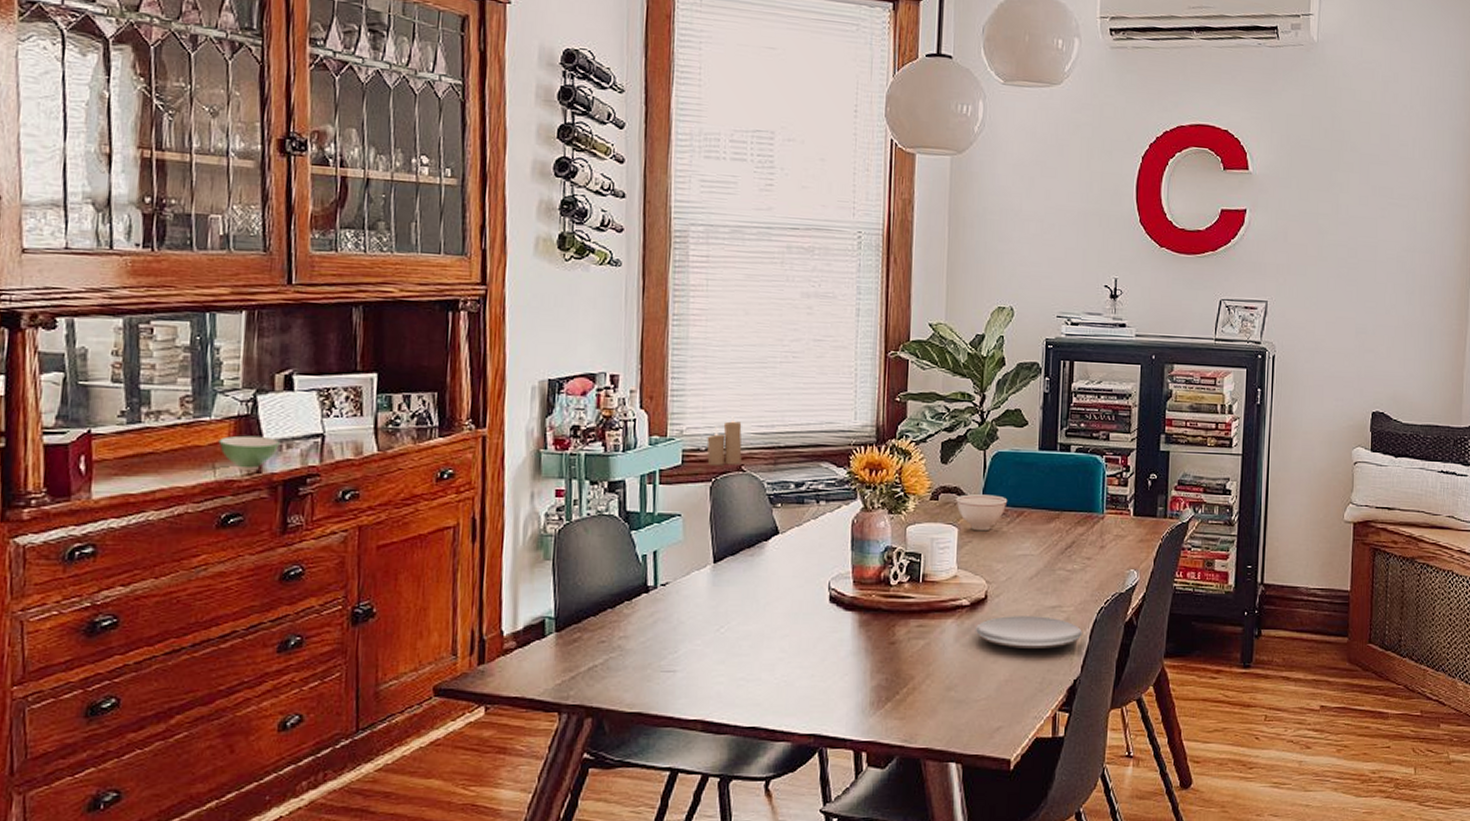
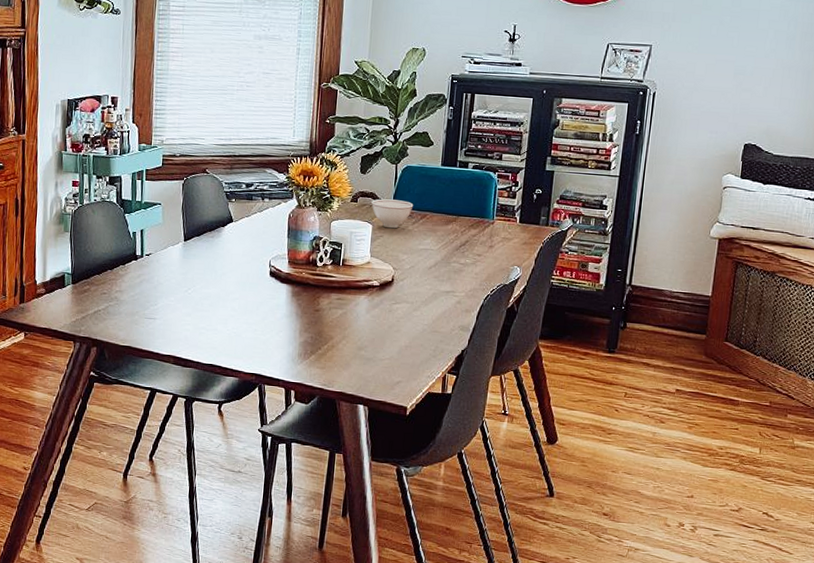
candle: present [707,417,742,467] -> none [180,131,207,169]
plate: present [975,616,1082,650] -> none [382,296,471,324]

